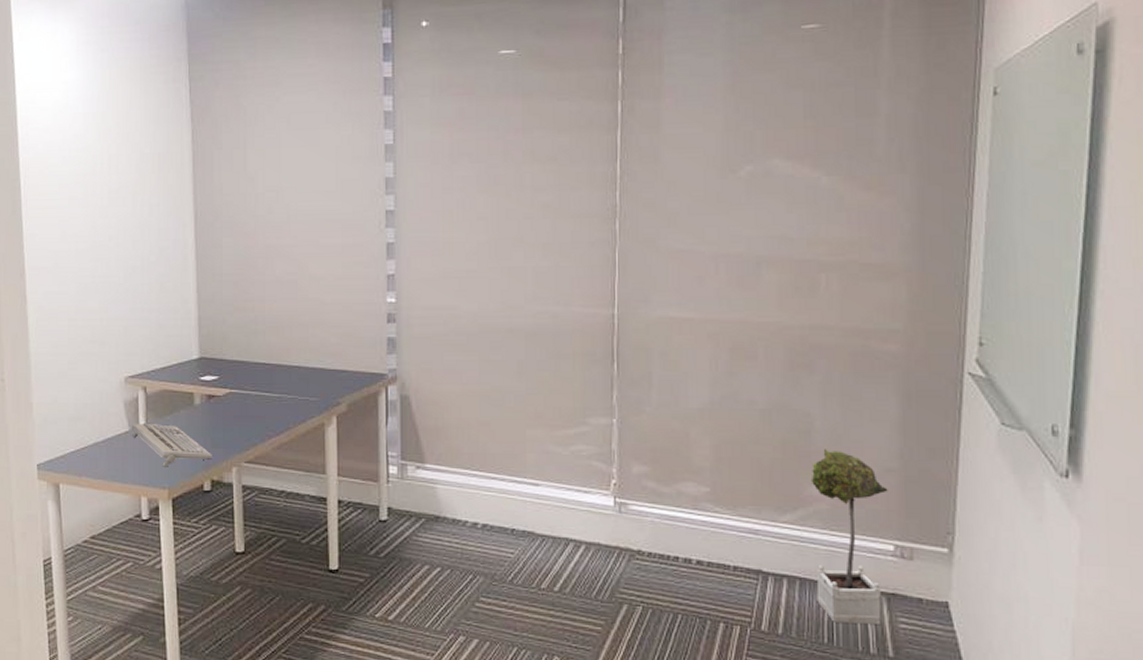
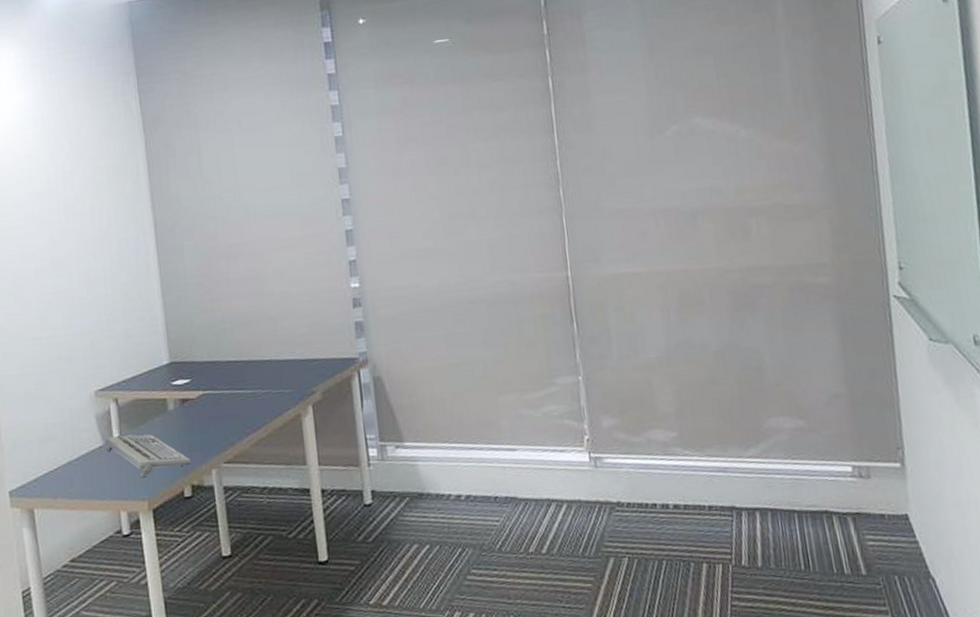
potted tree: present [810,449,888,624] -> none [767,382,851,548]

